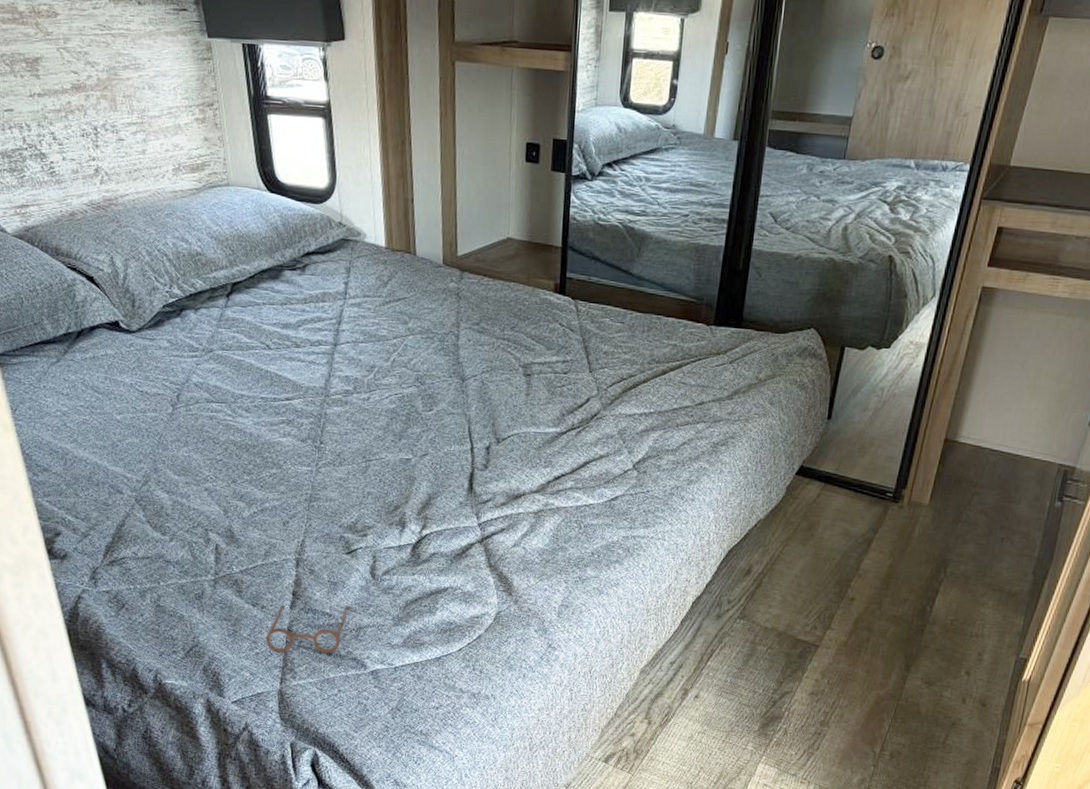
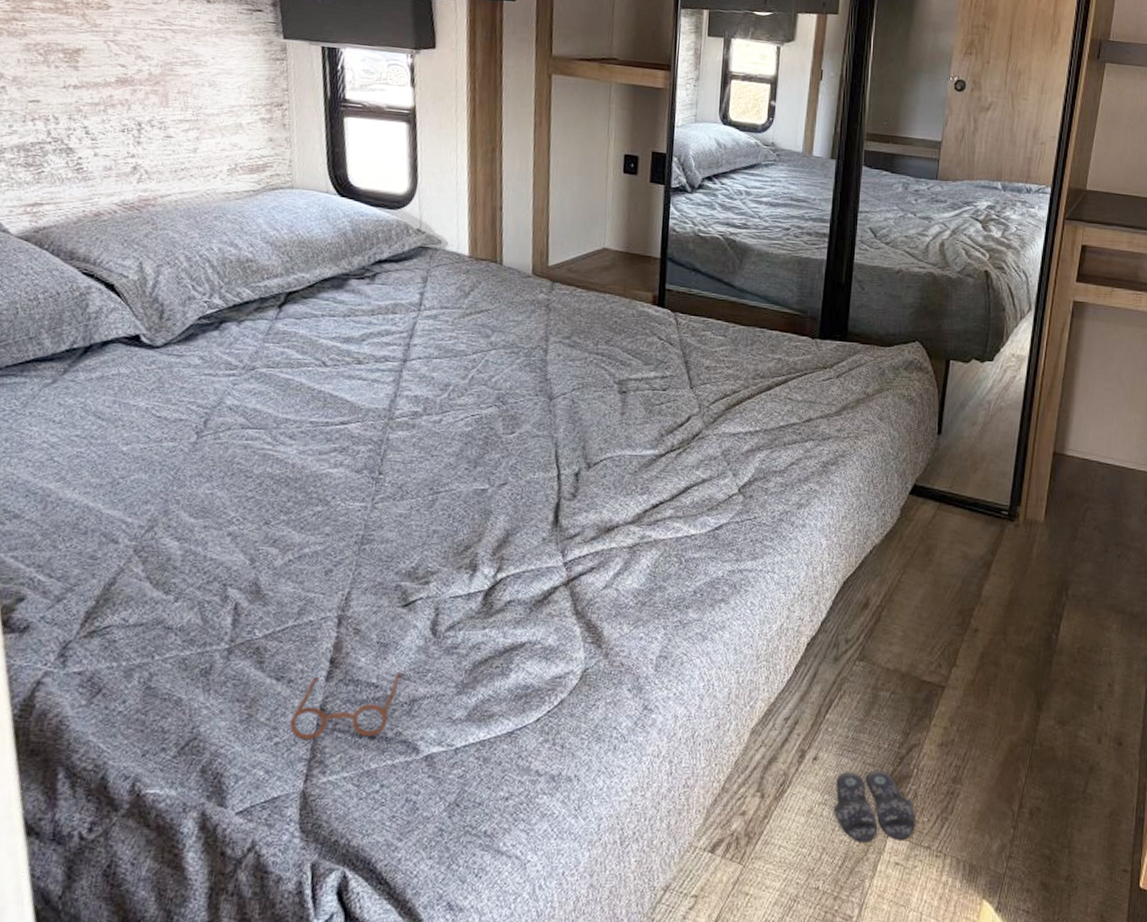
slippers: none [712,709,785,767] -> present [835,770,916,843]

